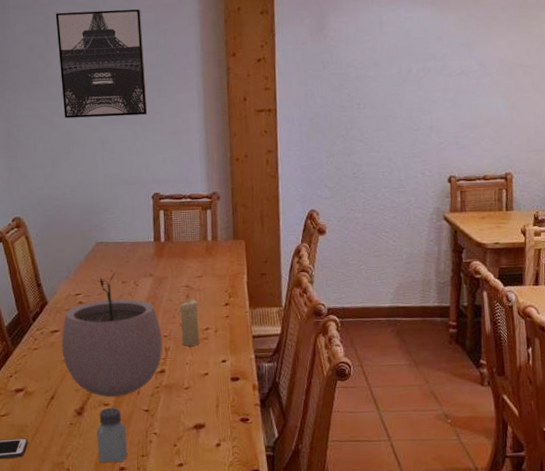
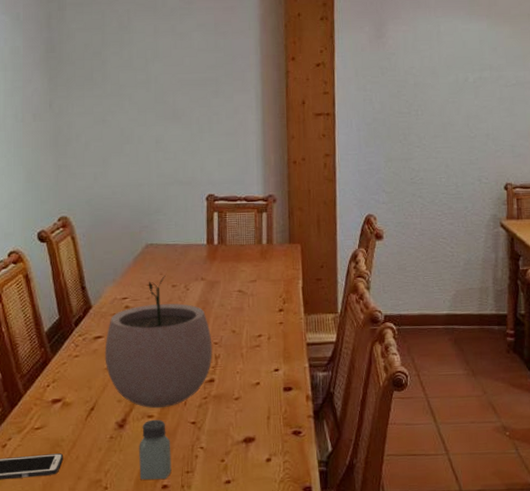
wall art: present [55,9,148,119] -> none [113,10,204,117]
candle: present [180,292,200,346] -> none [232,297,252,354]

